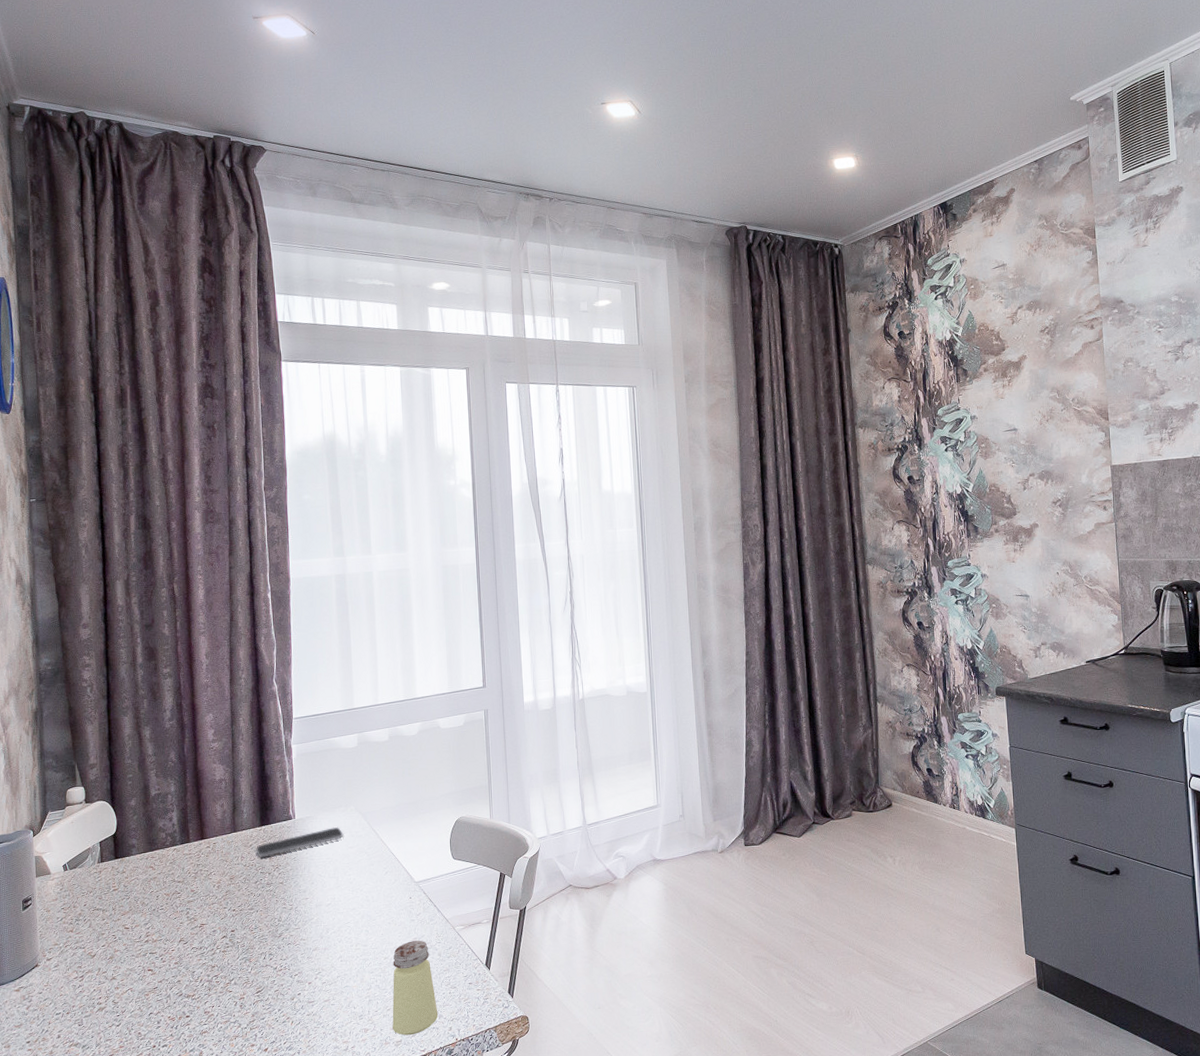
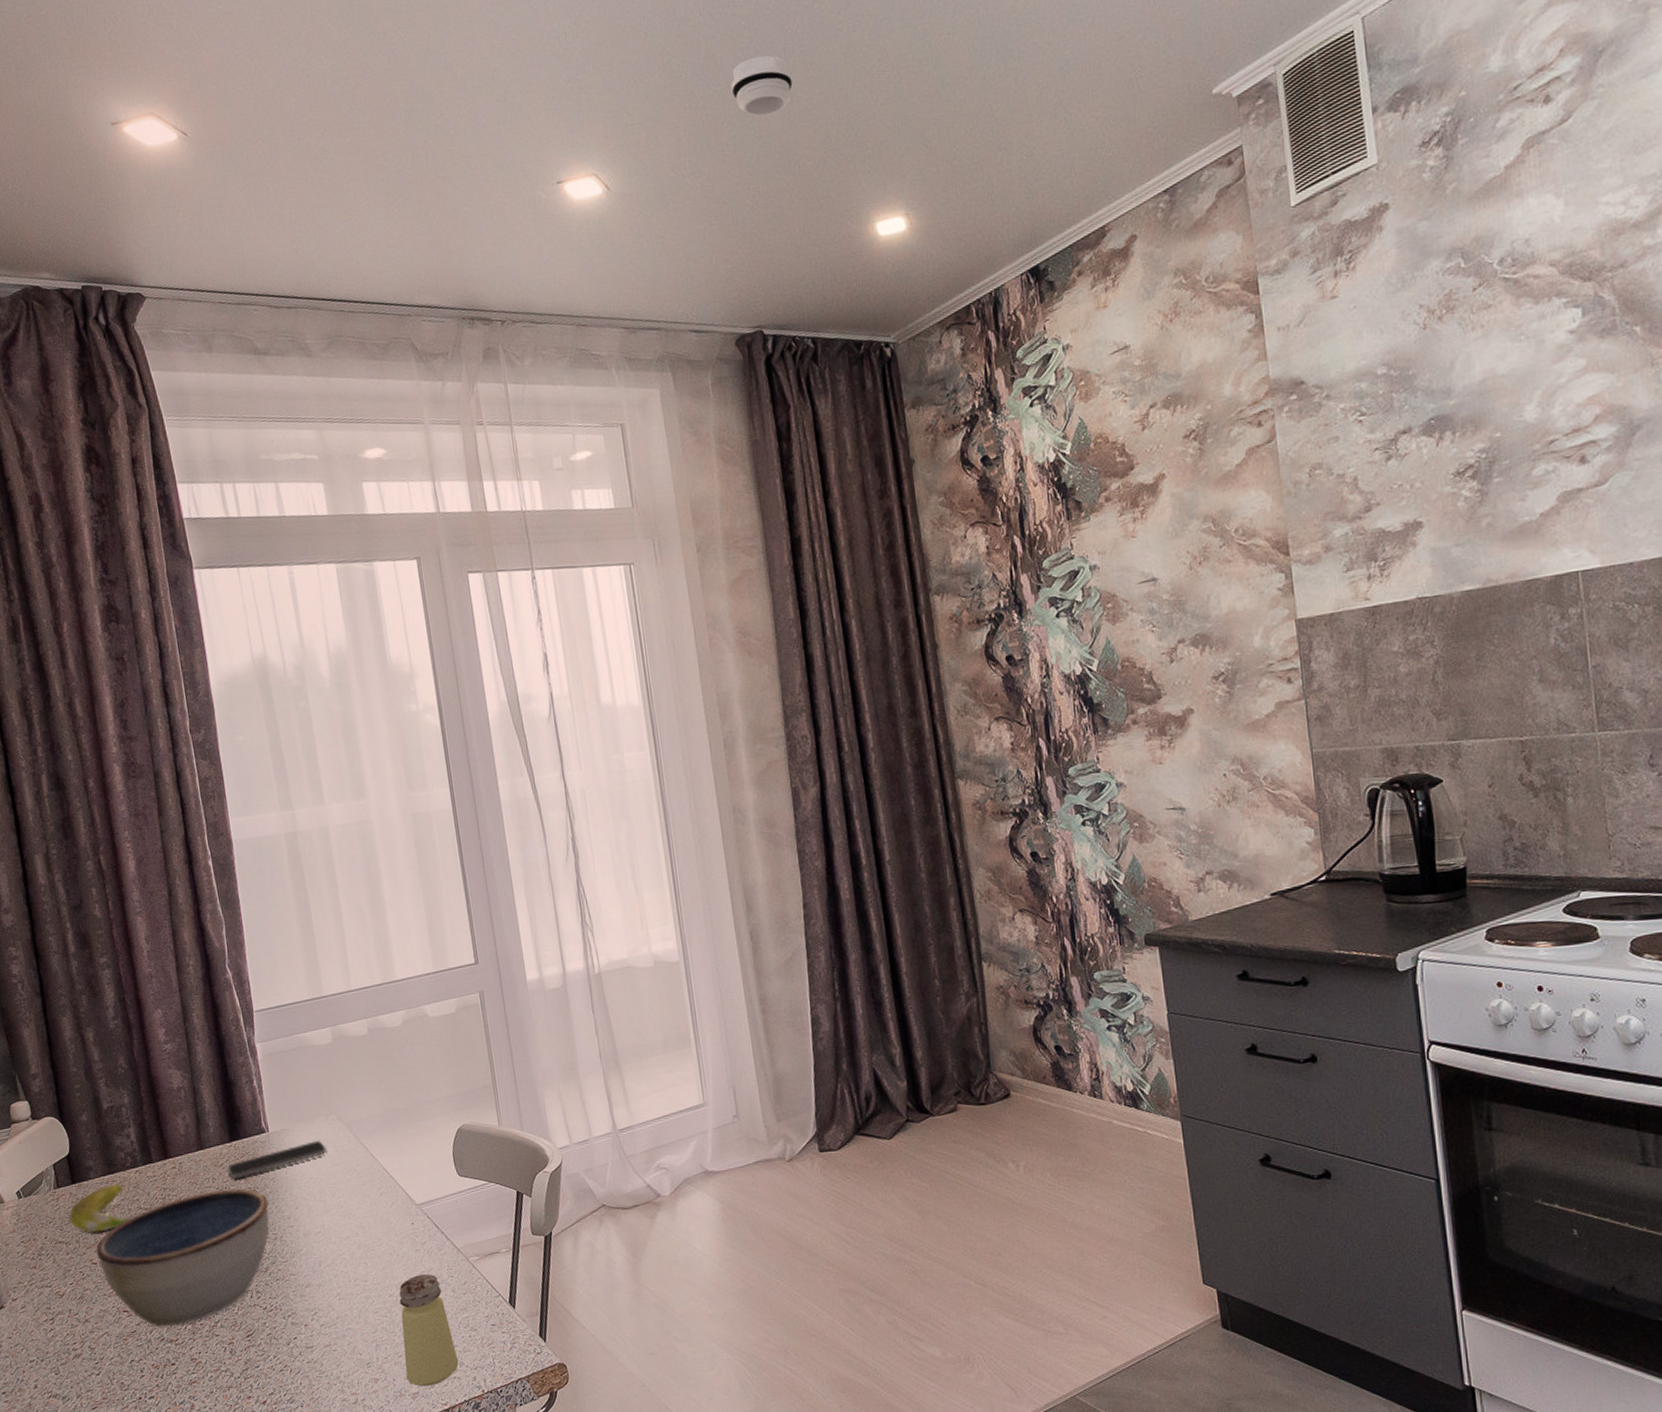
banana: none [108,860,167,901] -> present [69,1184,133,1233]
bowl: none [130,866,288,984] -> present [96,1189,270,1327]
smoke detector: none [736,34,781,76] -> present [730,55,793,117]

